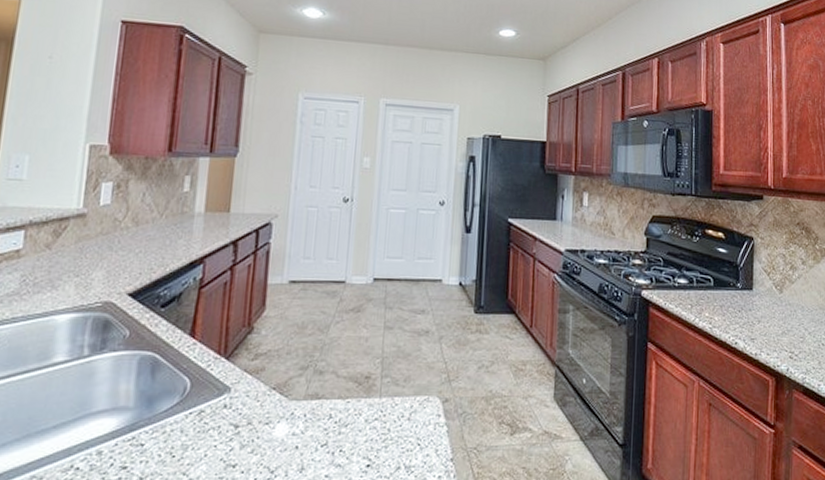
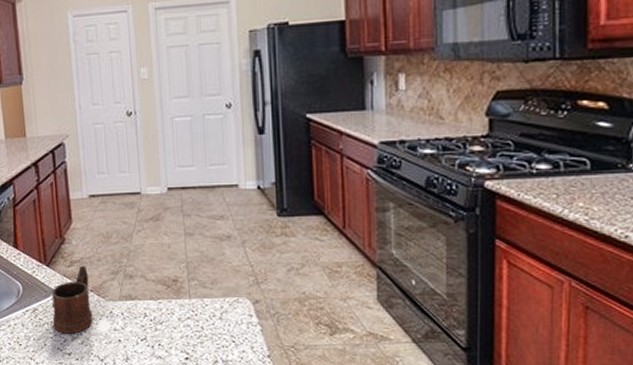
mug: none [220,359,274,441] -> present [51,265,93,334]

